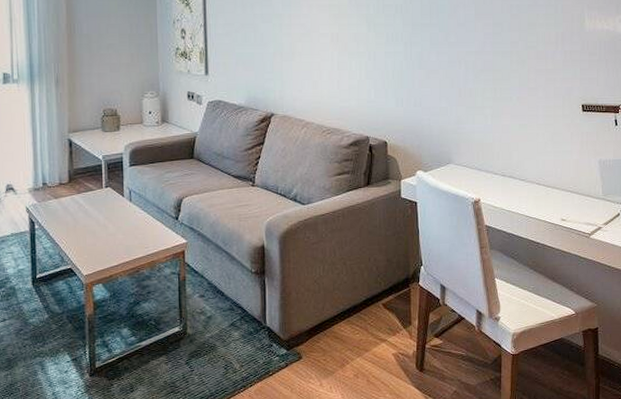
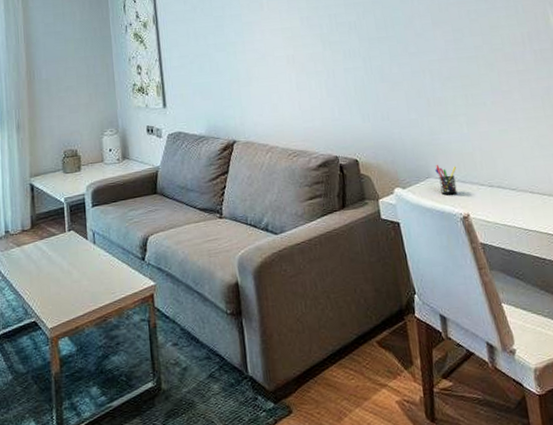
pen holder: none [456,152,476,180] -> present [435,165,457,195]

